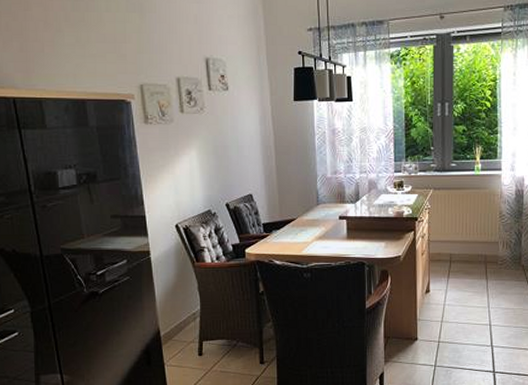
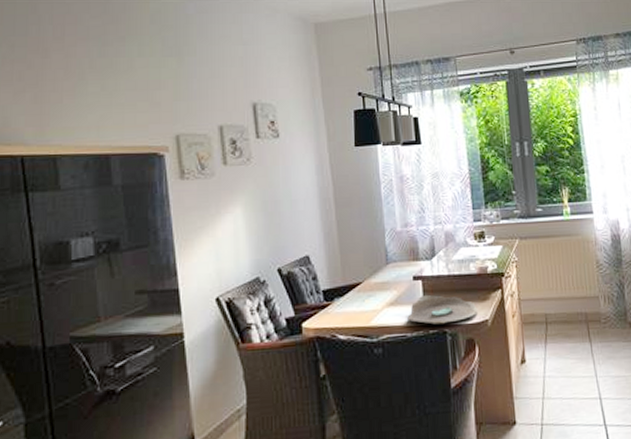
decorative bowl: none [333,232,392,257] -> present [407,294,478,324]

